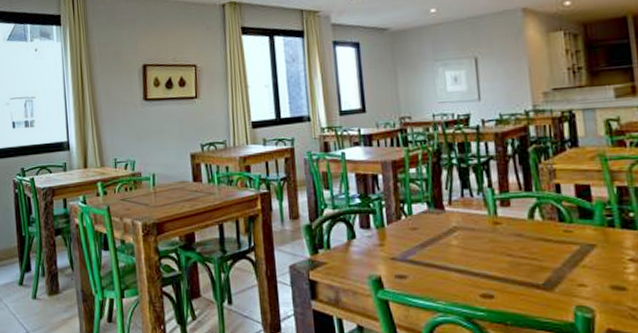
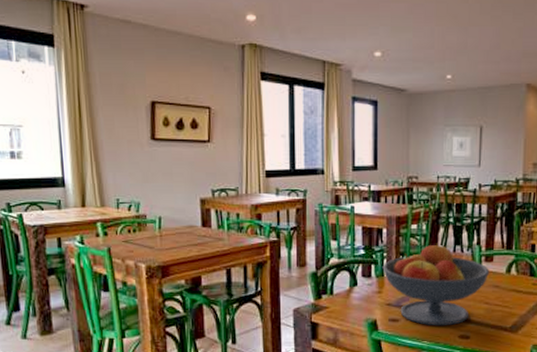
fruit bowl: none [381,187,509,283] -> present [382,243,490,326]

